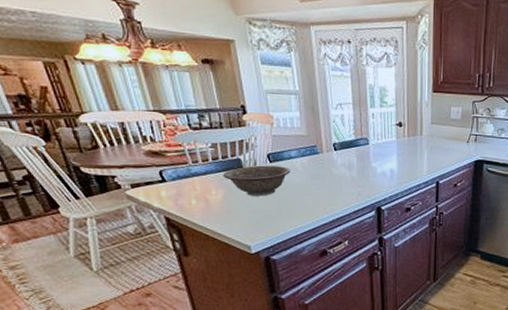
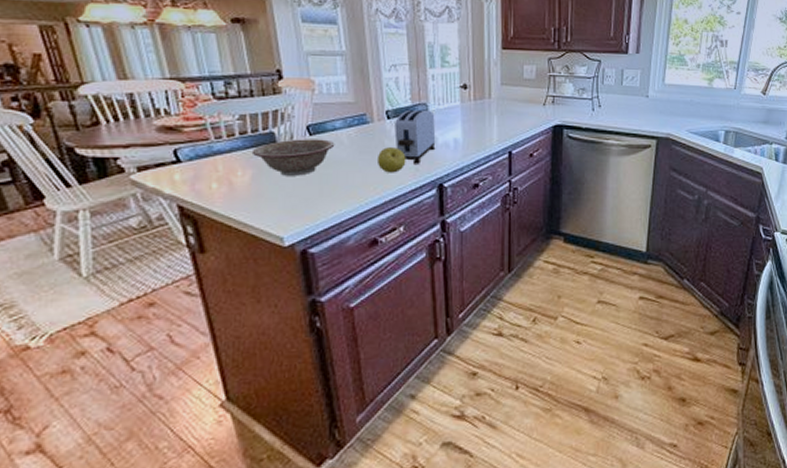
apple: none [327,175,350,196] -> present [378,147,406,173]
toaster: none [340,143,375,190] -> present [394,109,436,164]

